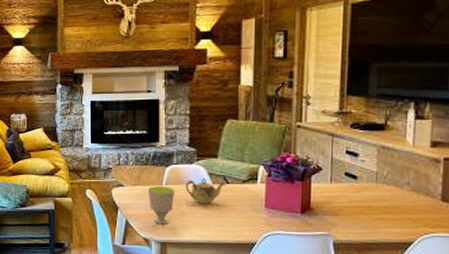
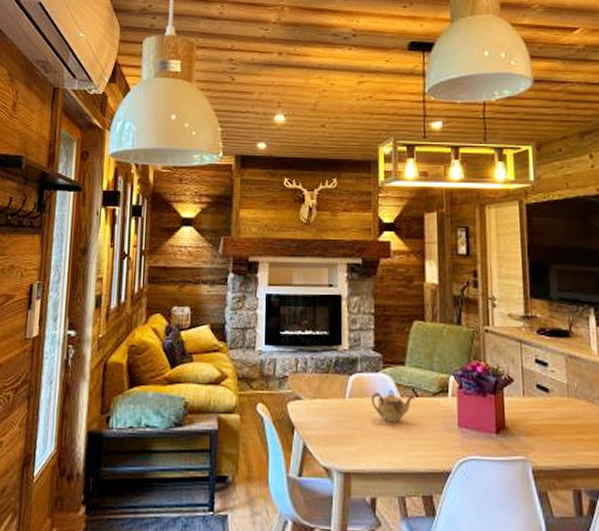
cup: present [148,186,176,225] -> none [329,400,360,449]

